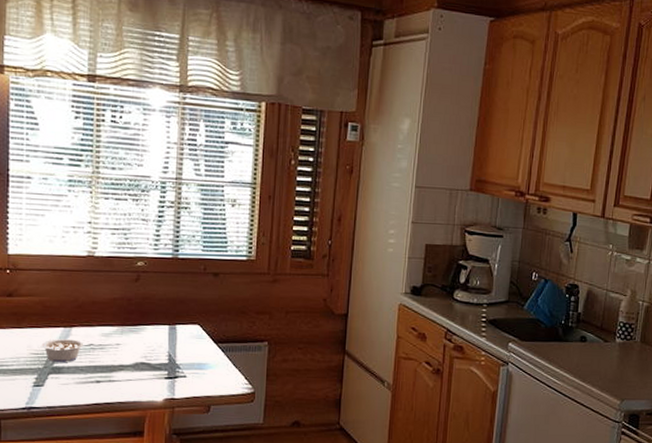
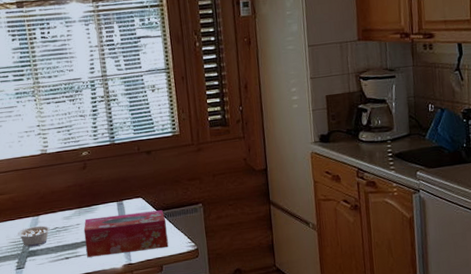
tissue box: none [122,339,224,386] -> present [83,210,169,258]

